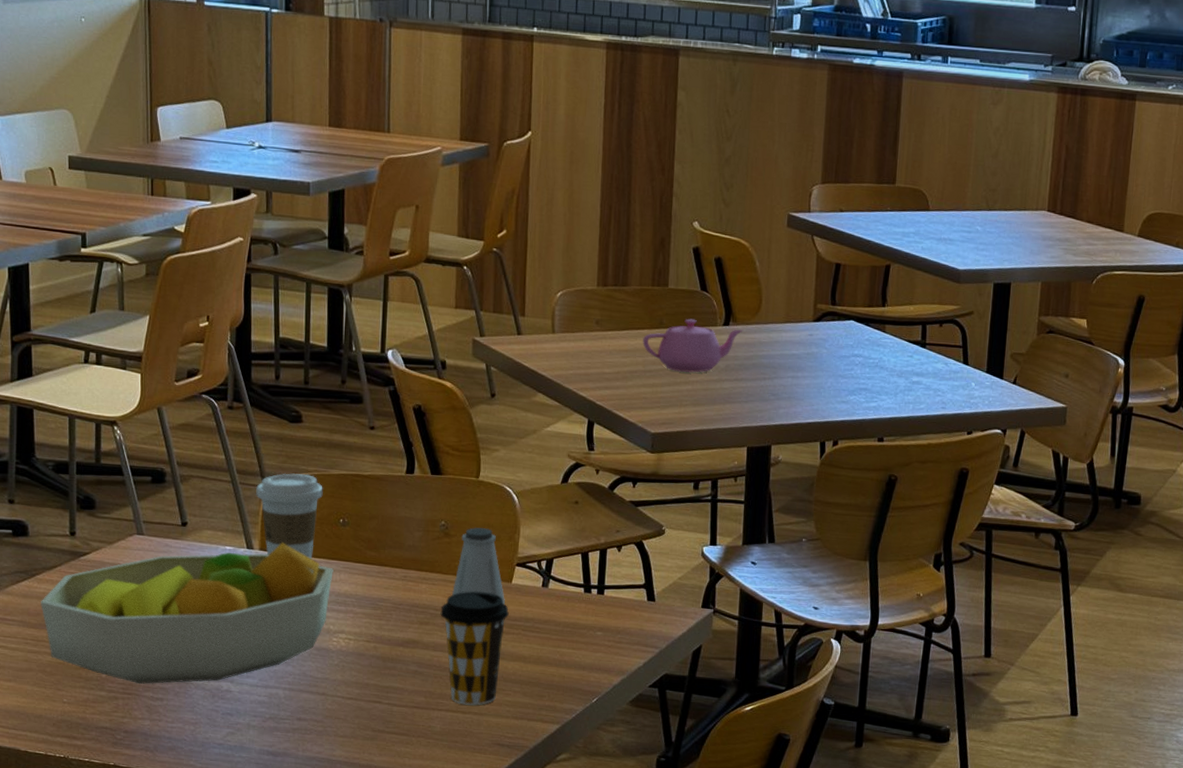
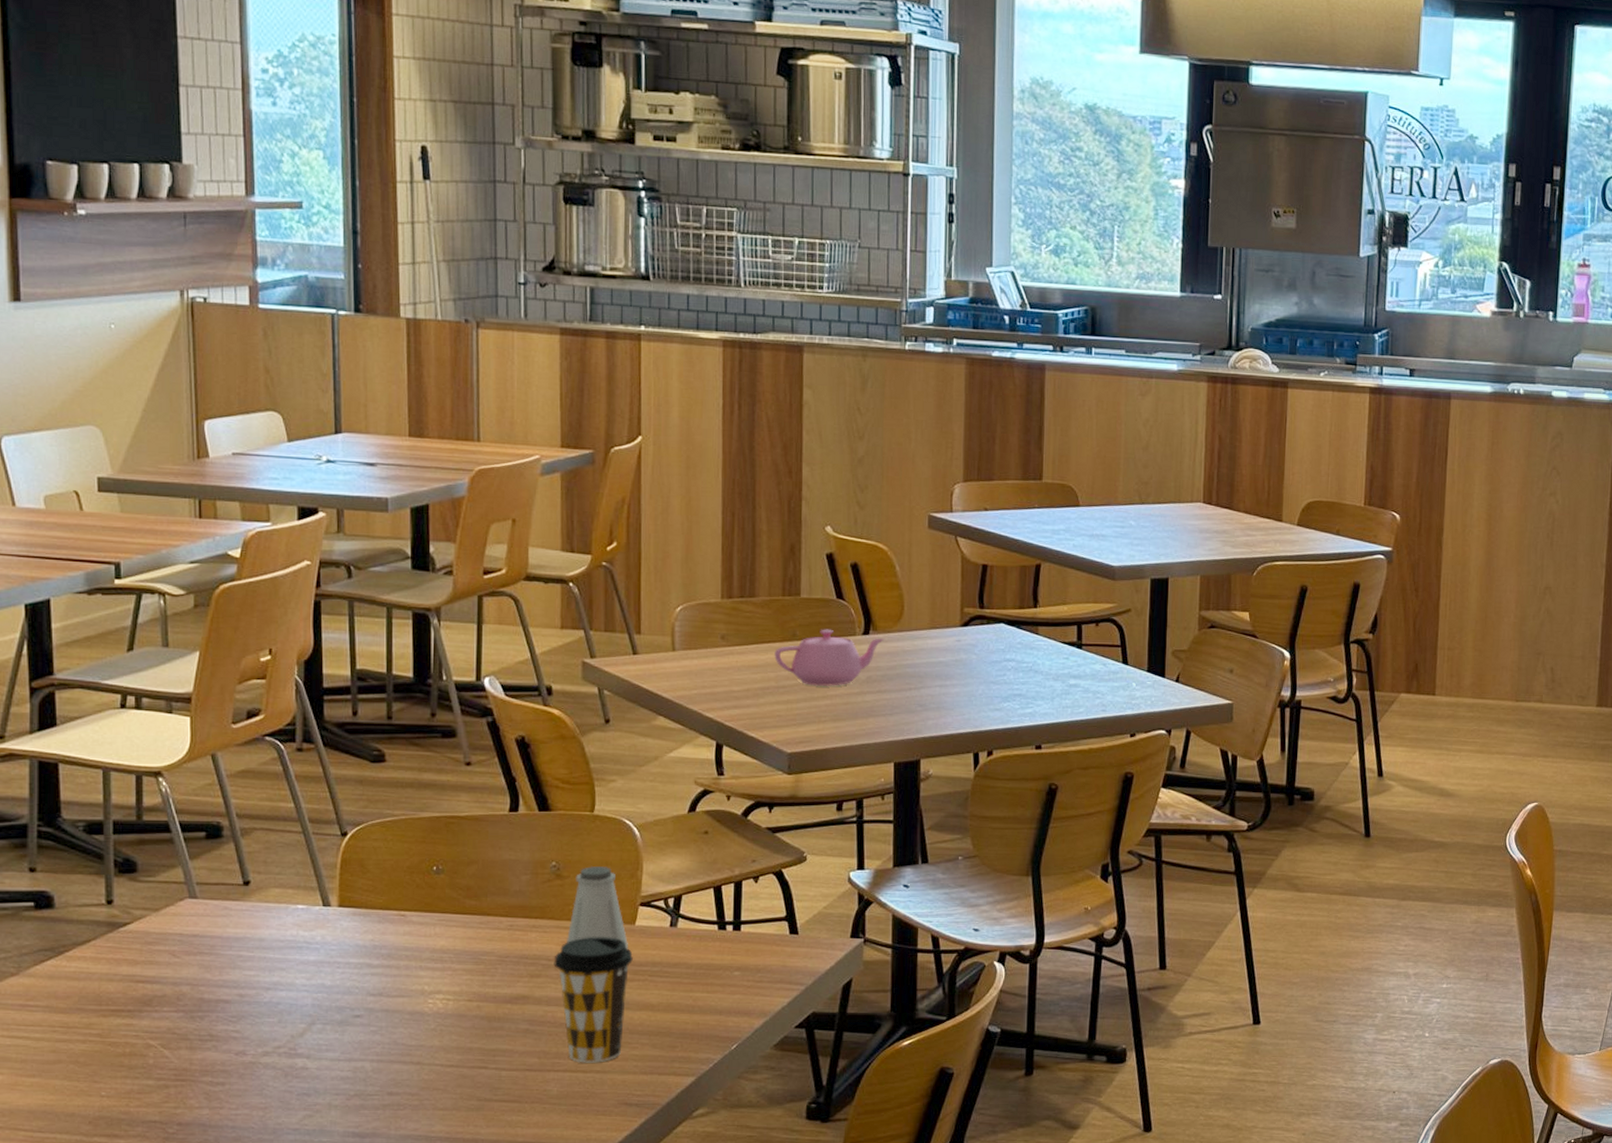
fruit bowl: present [41,543,334,684] -> none [71,897,427,1068]
coffee cup: present [256,473,323,559] -> none [332,819,412,913]

